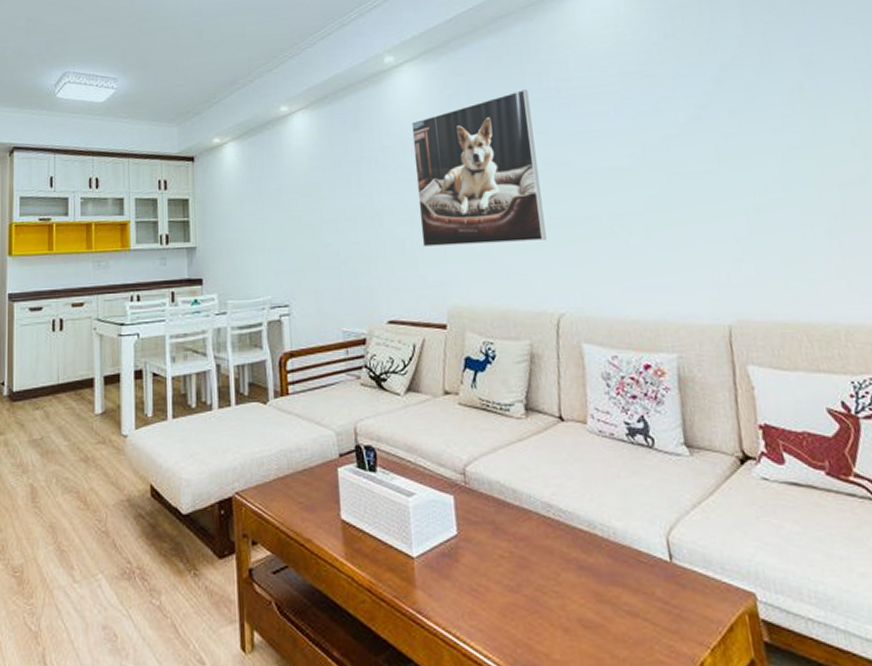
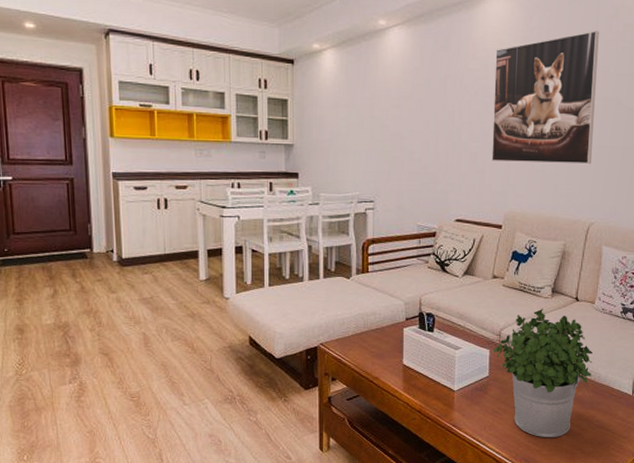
potted plant: none [458,433,604,632] -> present [493,308,593,437]

